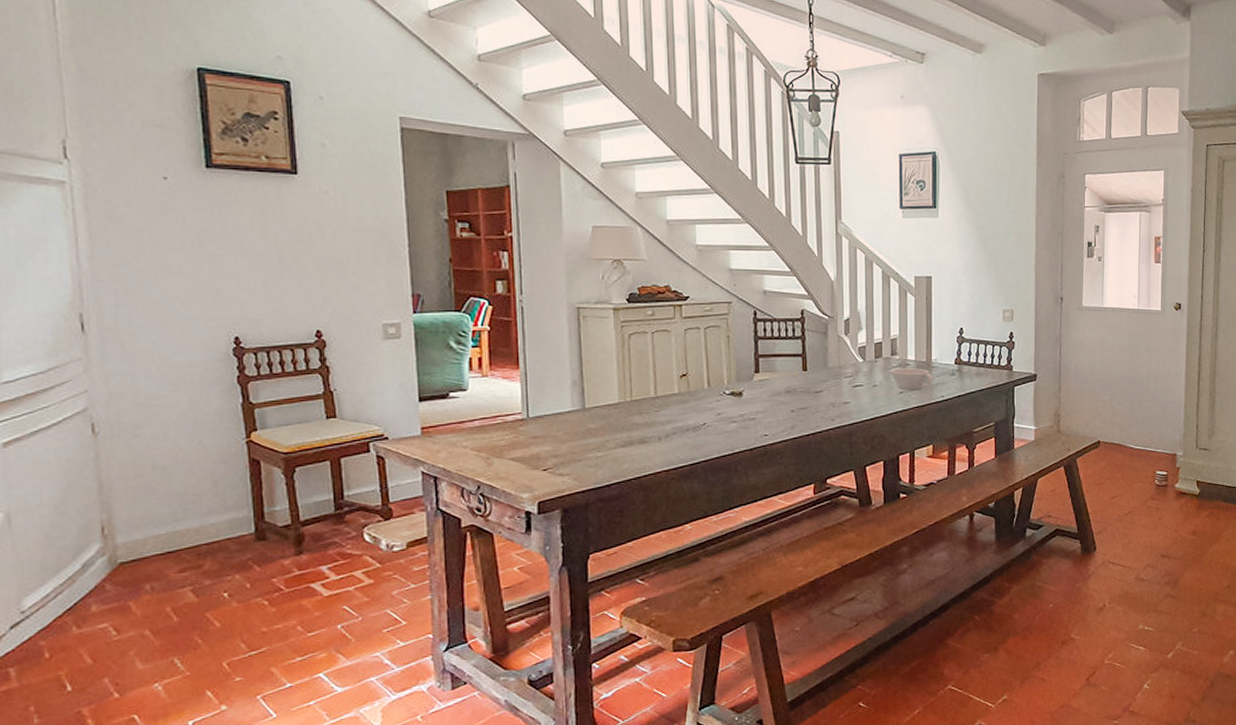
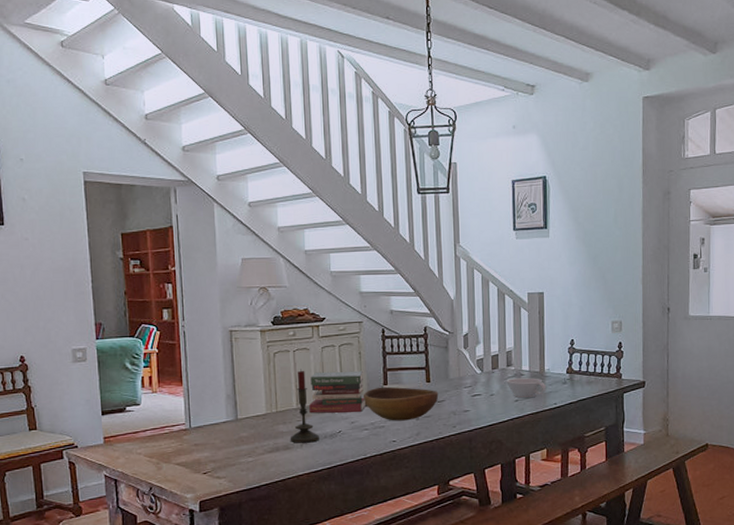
candle: none [646,353,680,437] -> present [290,369,319,443]
books: none [669,356,735,403] -> present [309,370,367,414]
bowl: none [731,374,816,413] -> present [363,386,439,421]

